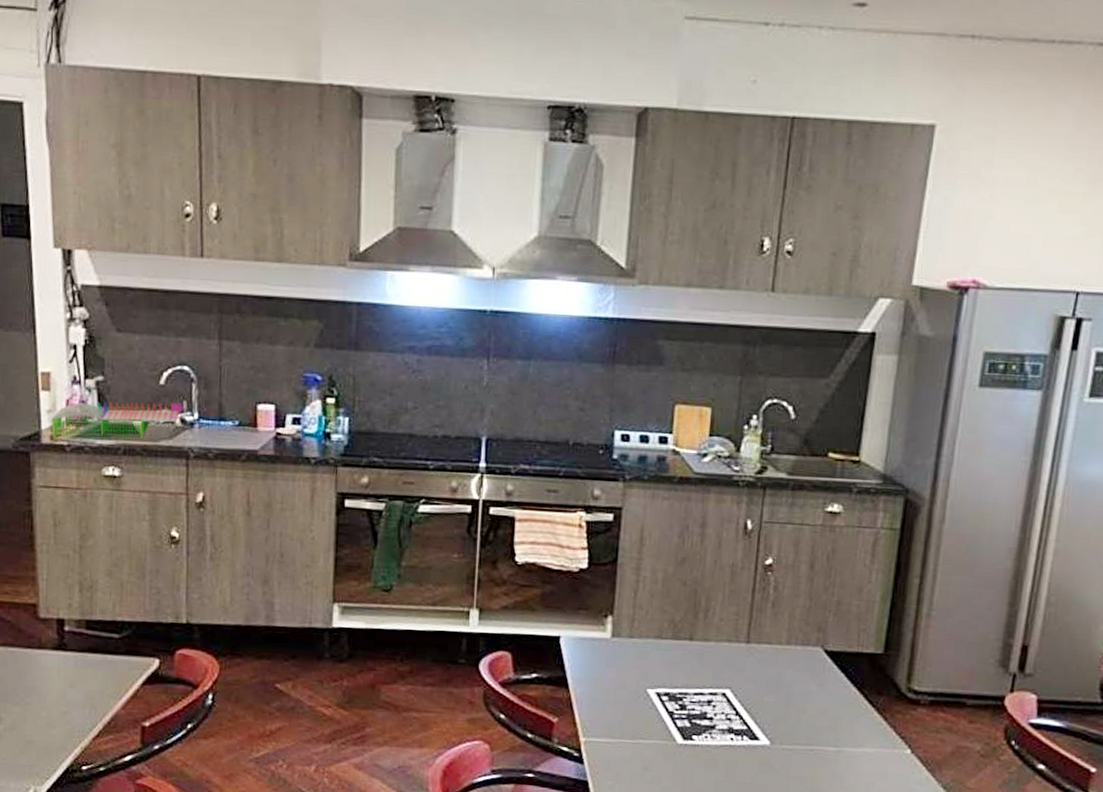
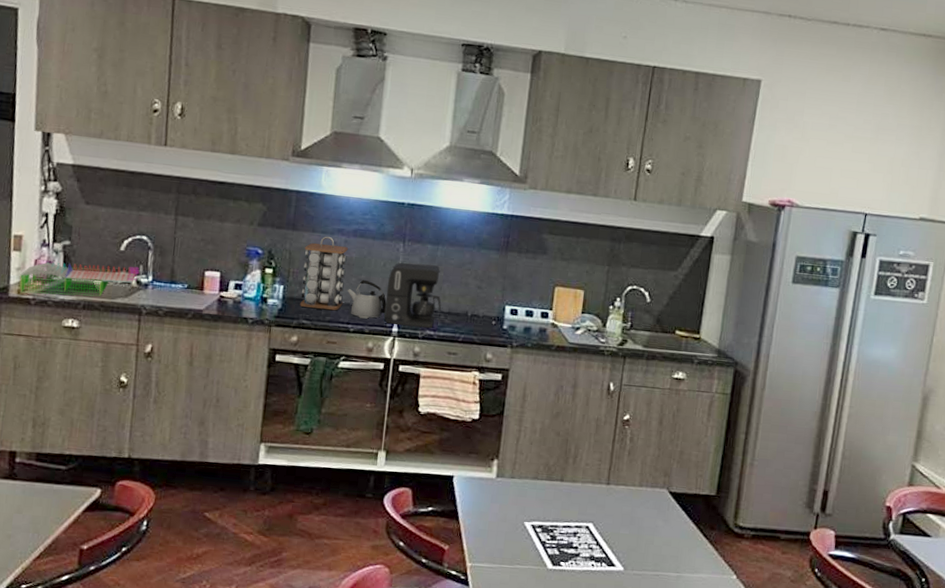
spice rack: none [369,355,422,445] -> present [300,236,348,311]
kettle: none [423,406,471,453] -> present [347,279,386,319]
coffee maker: none [468,383,537,462] -> present [384,262,441,329]

